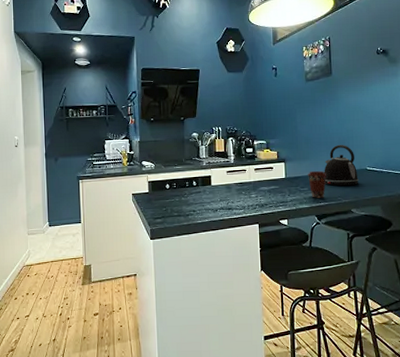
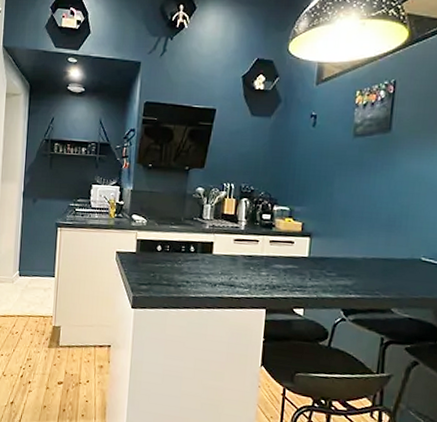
coffee cup: present [308,170,327,198] -> none [338,252,365,289]
kettle: present [324,144,359,186] -> none [359,223,408,278]

